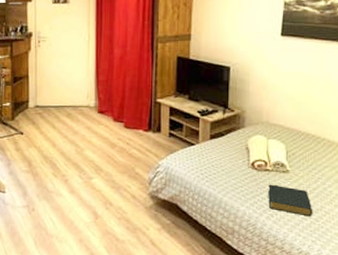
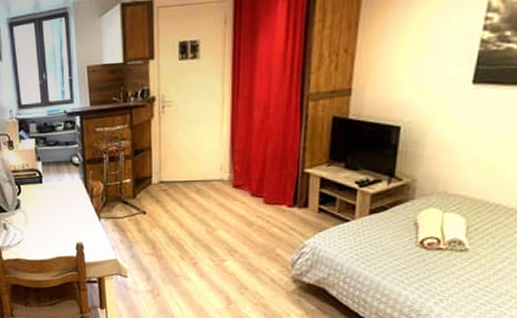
hardback book: present [268,184,313,217] -> none [437,265,496,302]

